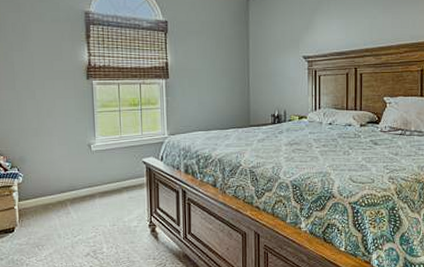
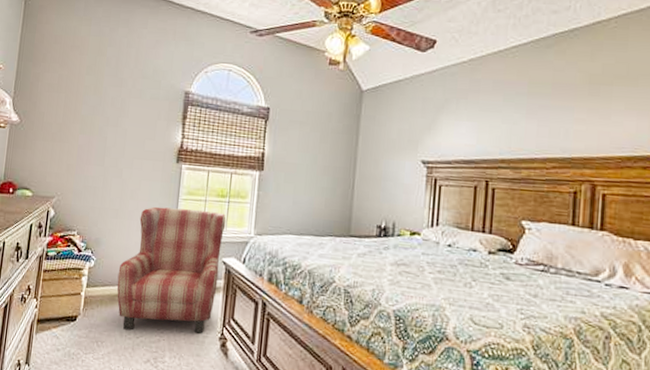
armchair: none [47,120,141,232] -> present [116,206,226,334]

